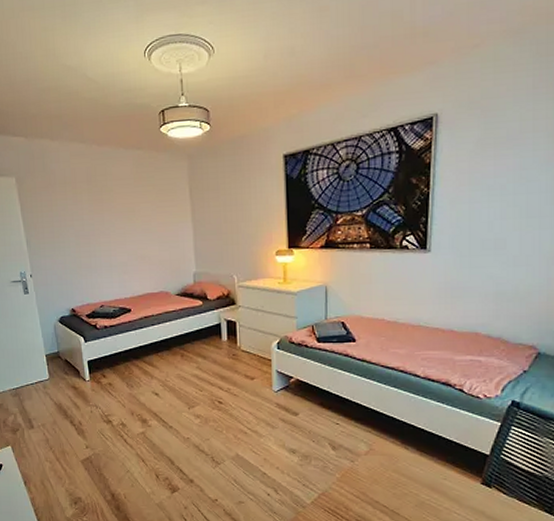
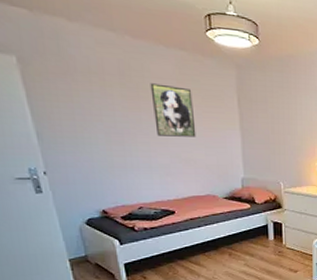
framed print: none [111,185,151,235] -> present [150,83,196,137]

